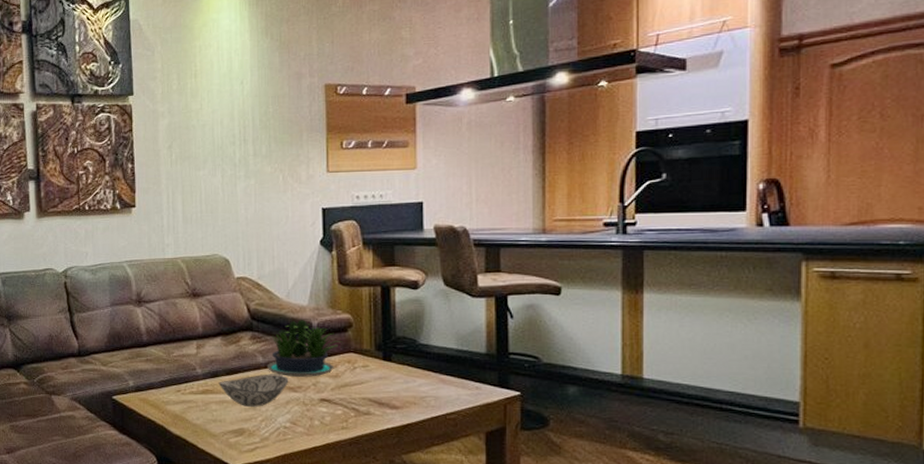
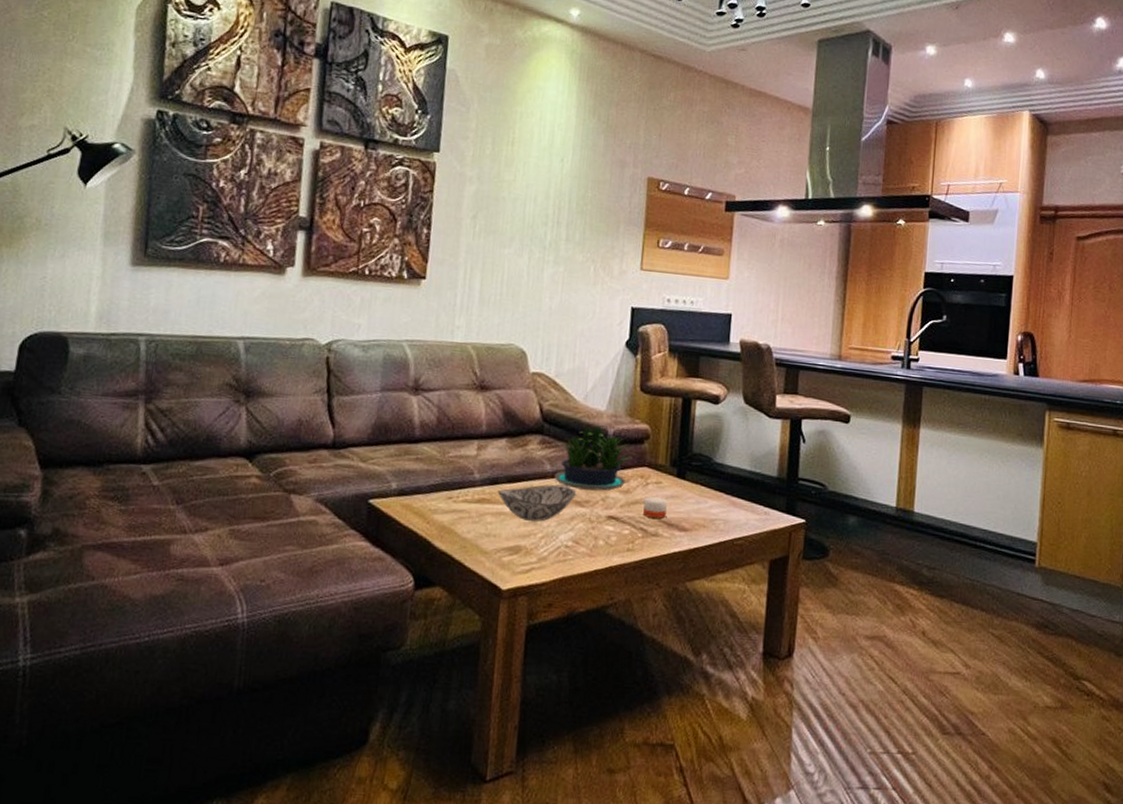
candle: none [352,379,376,398] -> present [643,496,667,519]

